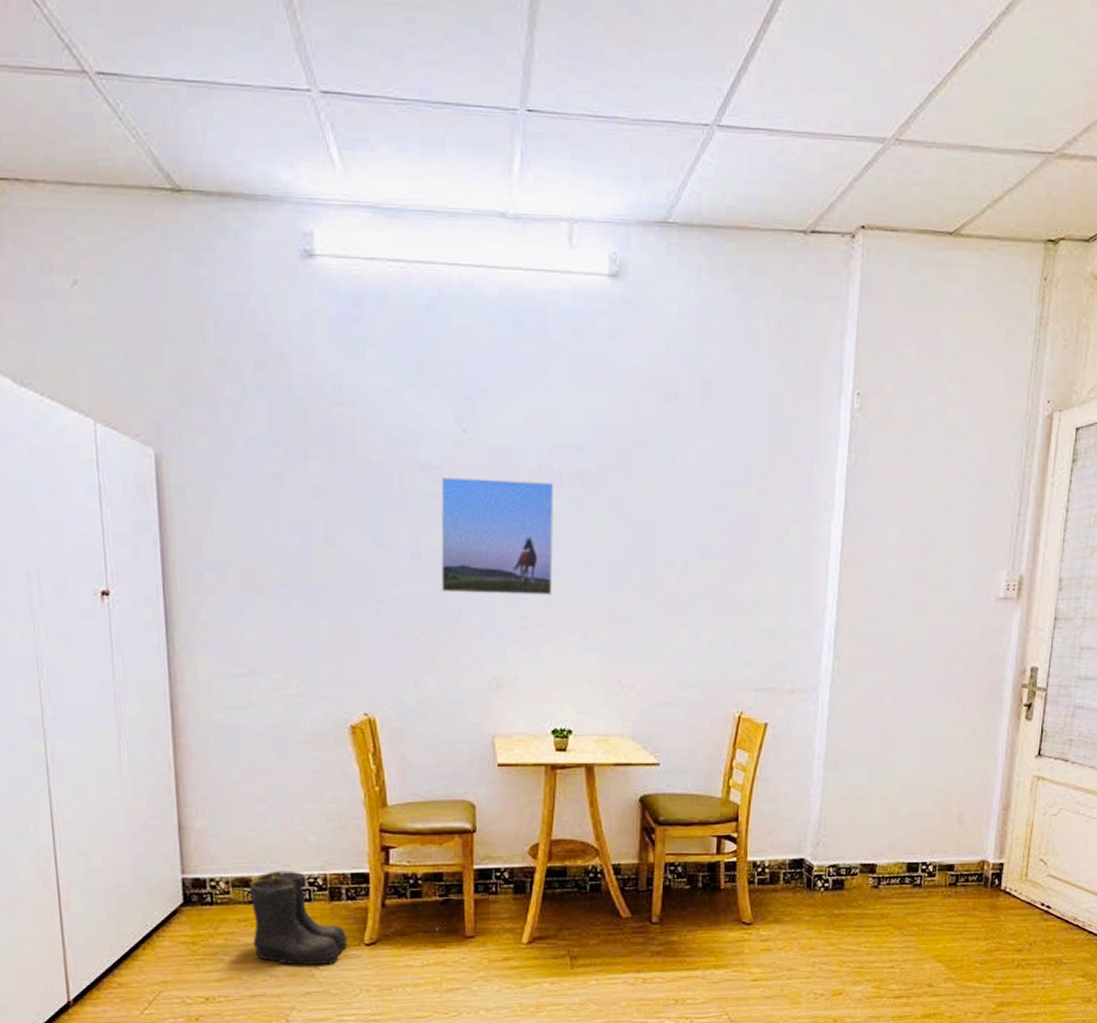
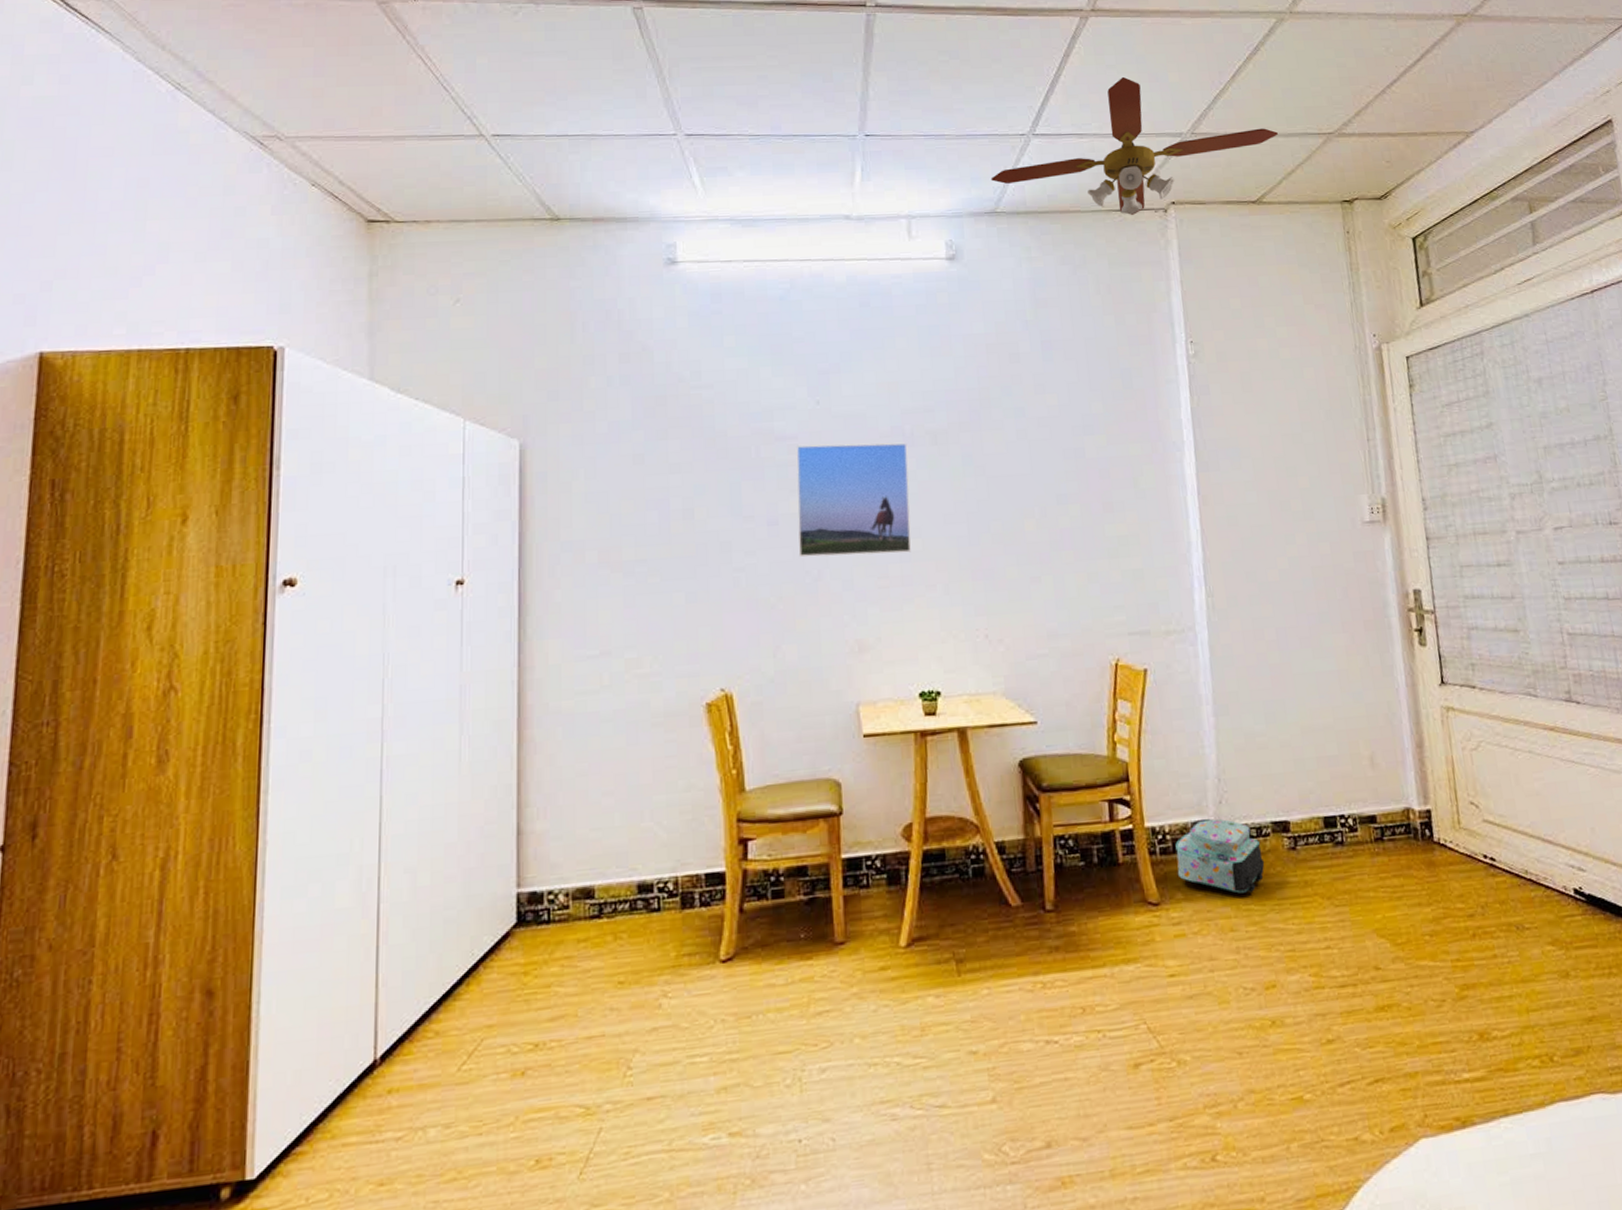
boots: present [249,871,348,966] -> none [591,875,701,994]
ceiling fan: none [665,56,992,238] -> present [990,76,1278,215]
backpack: none [771,858,849,921] -> present [1175,818,1265,894]

